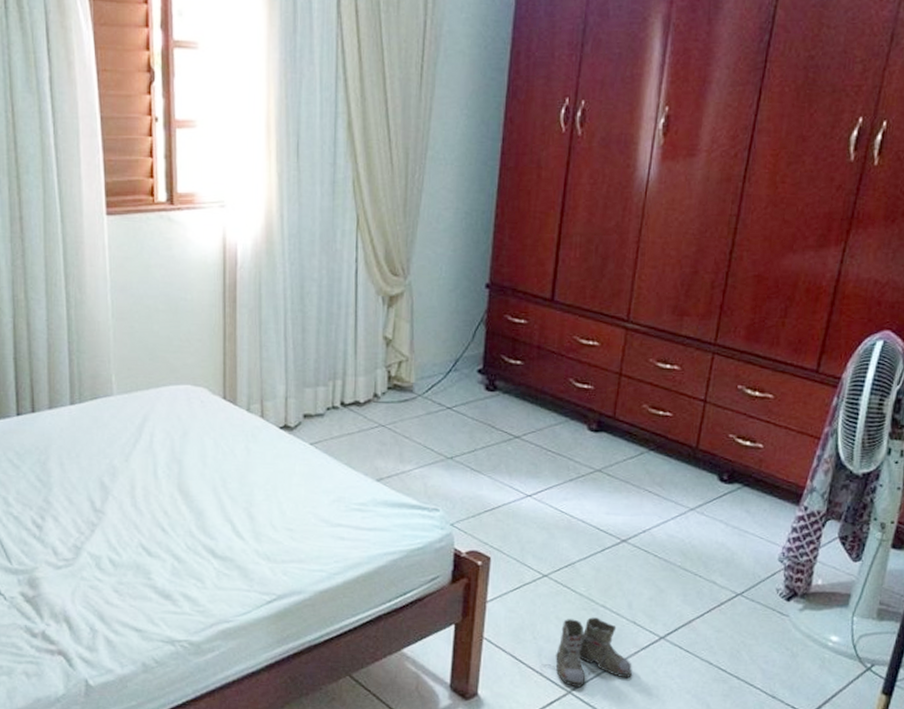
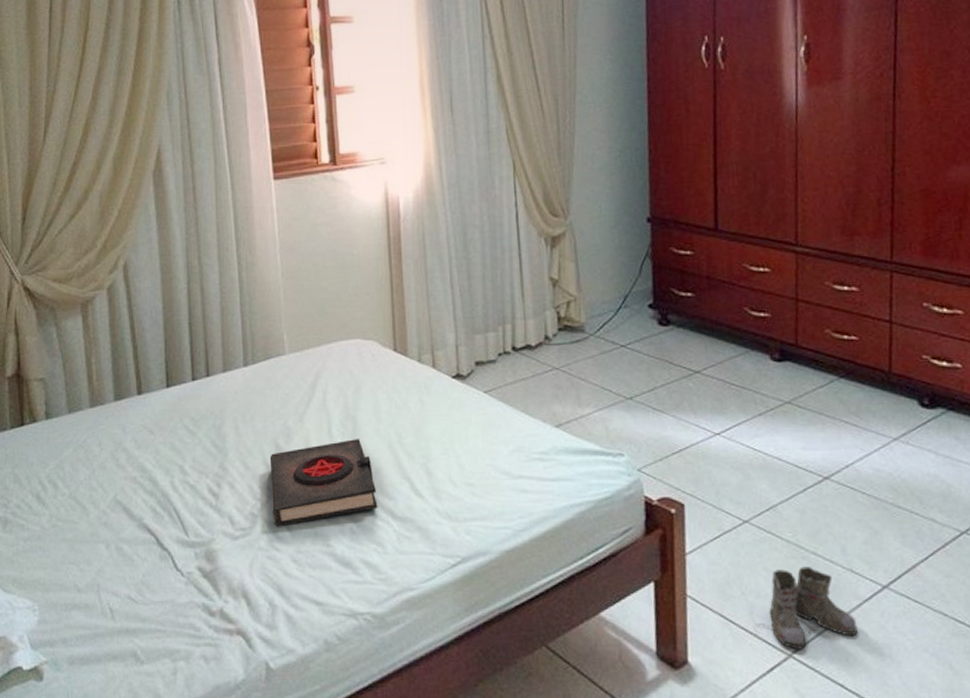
book: none [94,481,199,560] -> present [269,439,378,527]

